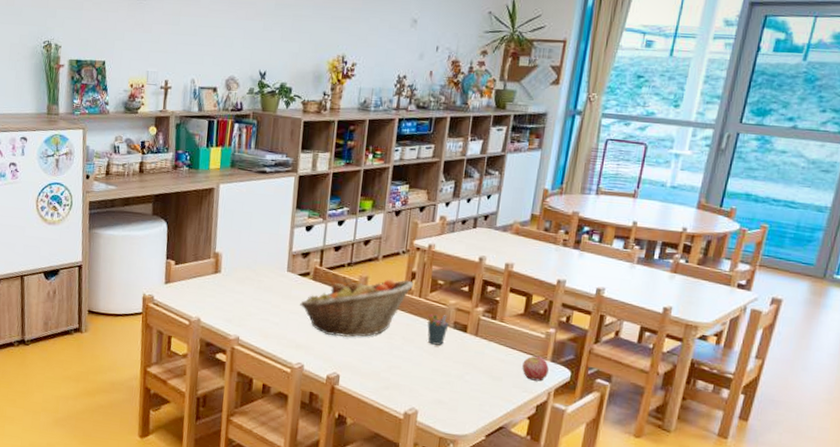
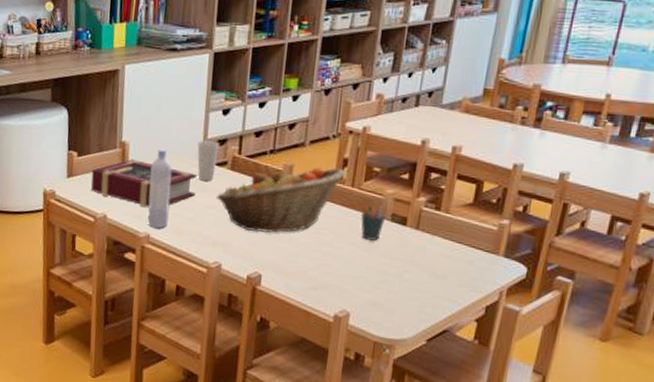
book: none [187,268,283,312] -> present [91,159,198,207]
bottle: none [237,259,260,331] -> present [147,148,172,228]
cup: none [283,252,303,290] -> present [197,140,219,181]
apple: present [522,355,549,381] -> none [470,250,501,279]

